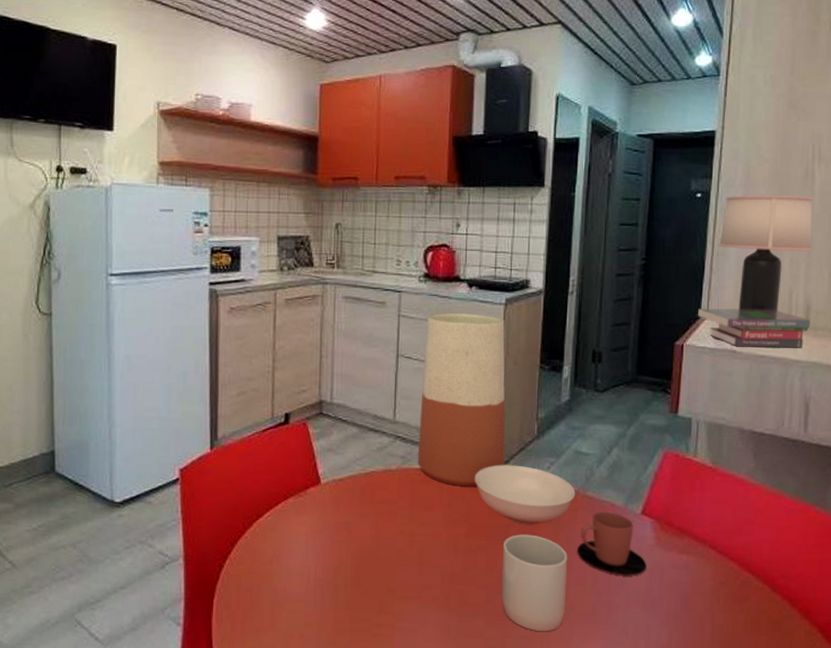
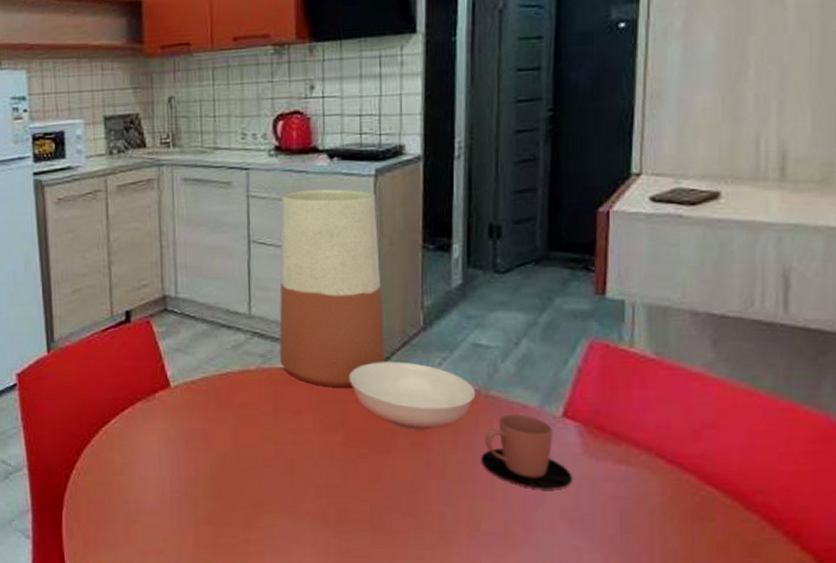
mug: present [501,534,568,632] -> none [387,441,471,553]
books: present [698,308,811,348] -> none [628,160,788,210]
table lamp: present [719,195,814,311] -> none [652,12,788,164]

